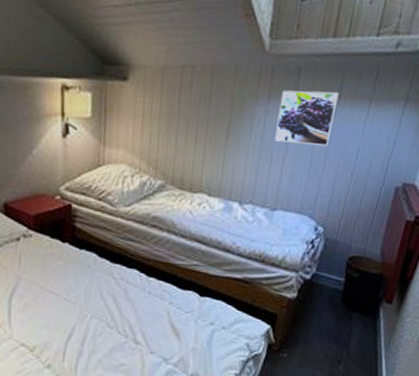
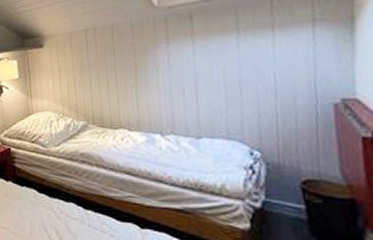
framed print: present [275,90,339,146] -> none [178,26,240,76]

